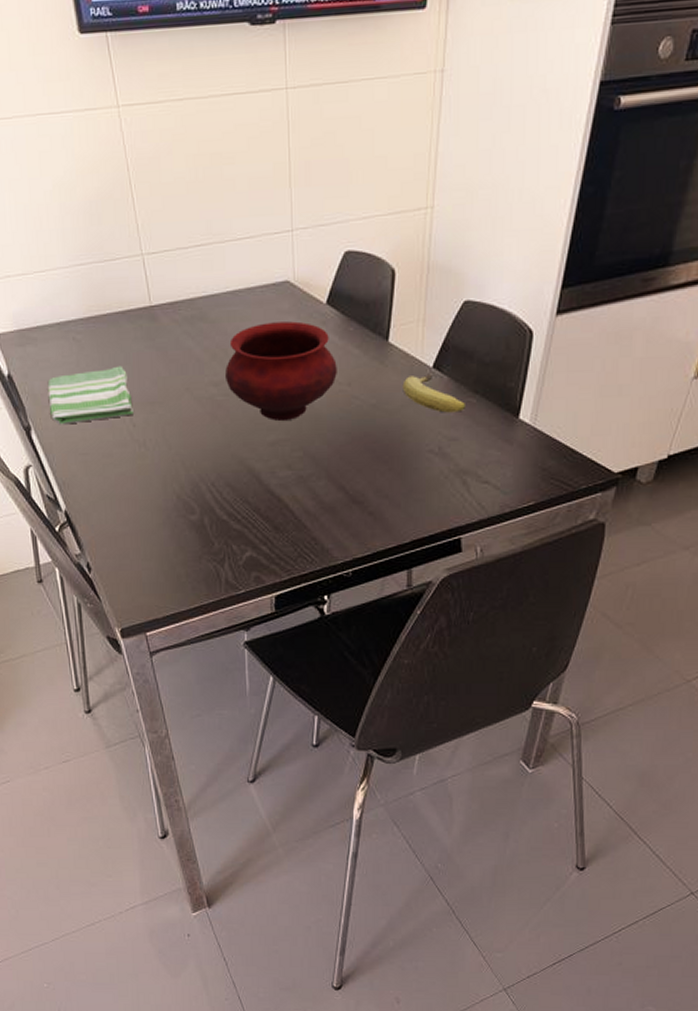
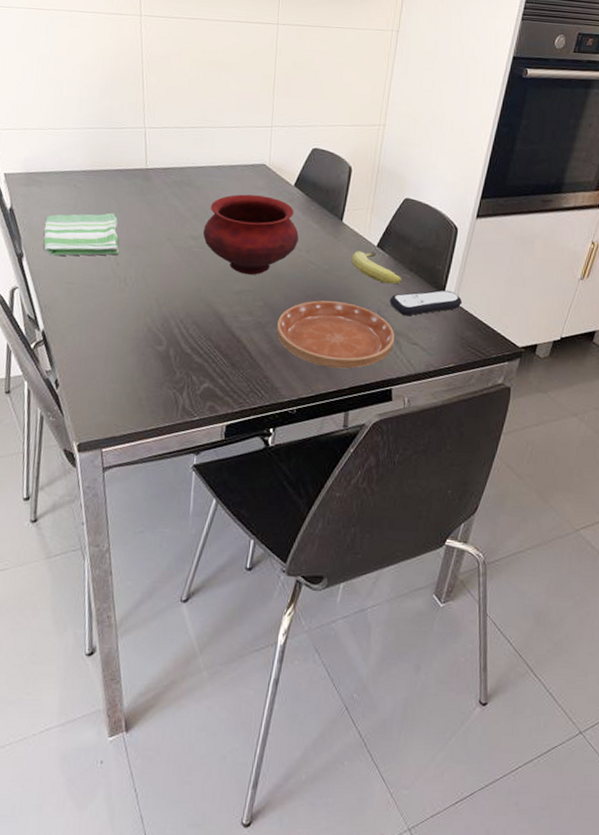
saucer: none [321,441,461,521] -> present [277,300,395,369]
remote control: none [452,412,542,449] -> present [389,289,463,316]

